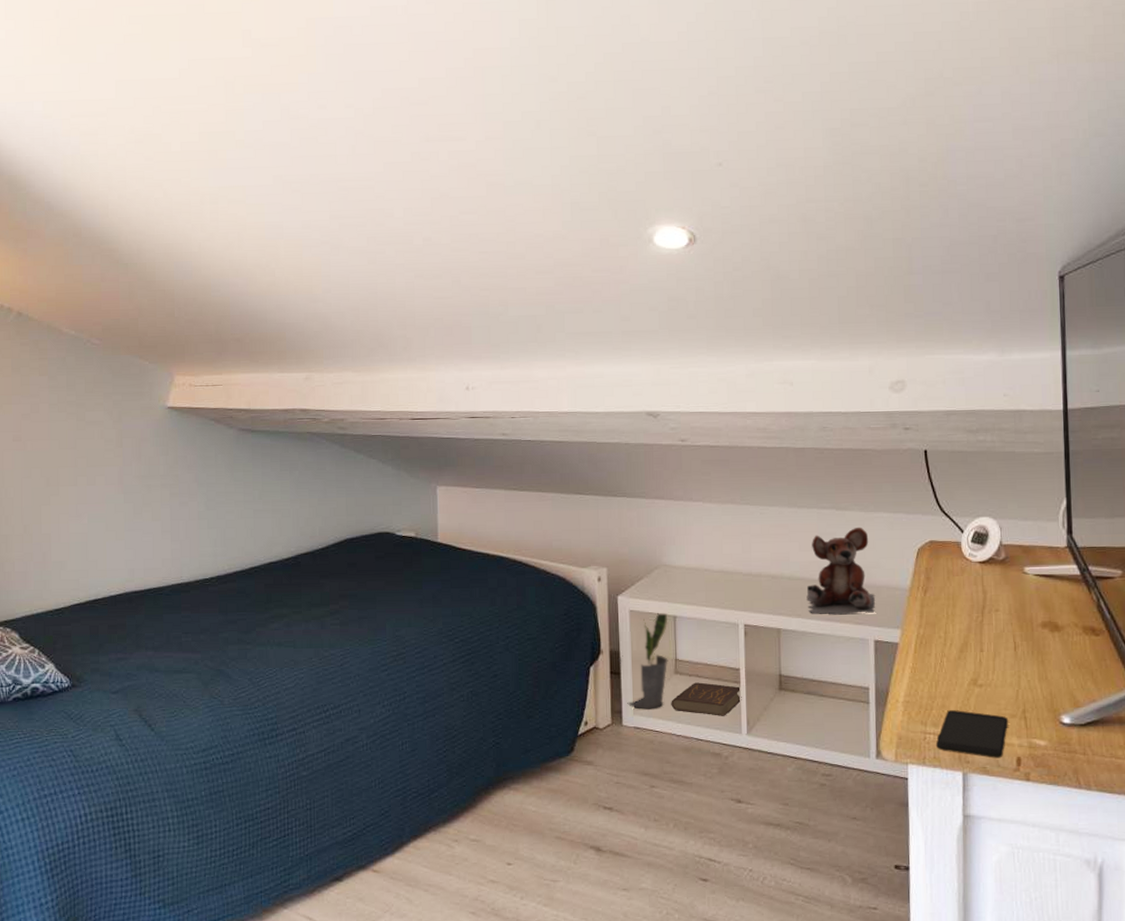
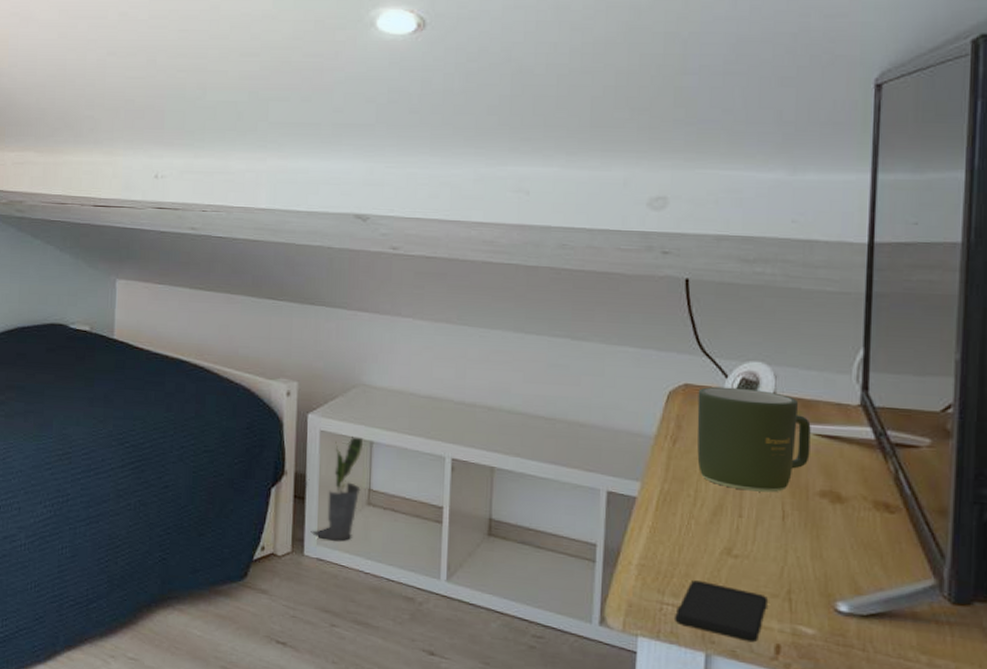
book: present [671,682,742,716] -> none [360,517,443,558]
stuffed animal: present [806,527,876,614] -> none [528,360,613,460]
mug: none [941,540,1032,628] -> present [697,386,811,493]

